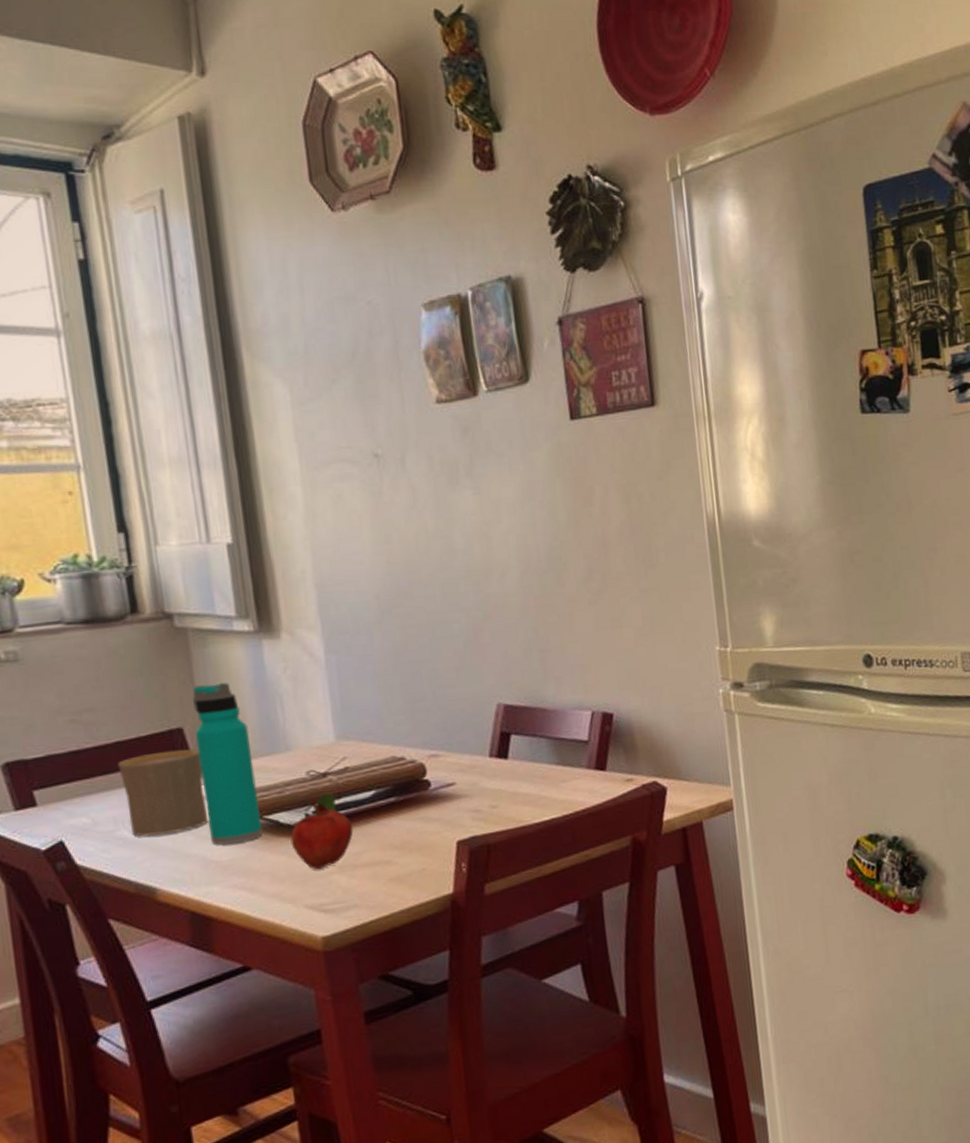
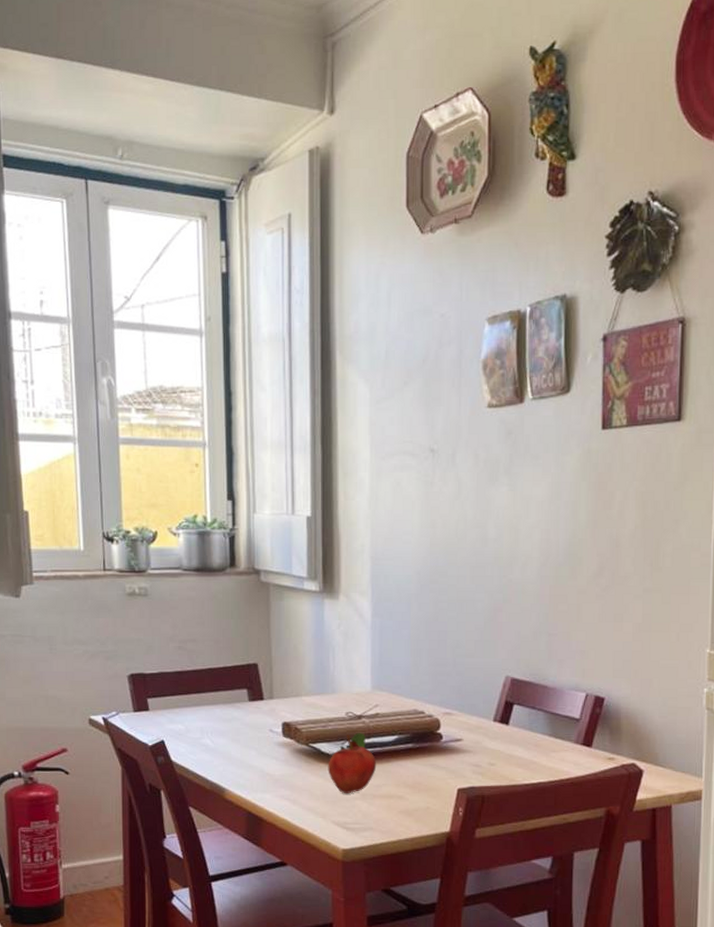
cup: present [117,749,209,837] -> none [208,680,269,747]
water bottle: present [193,682,263,845] -> none [266,631,308,762]

